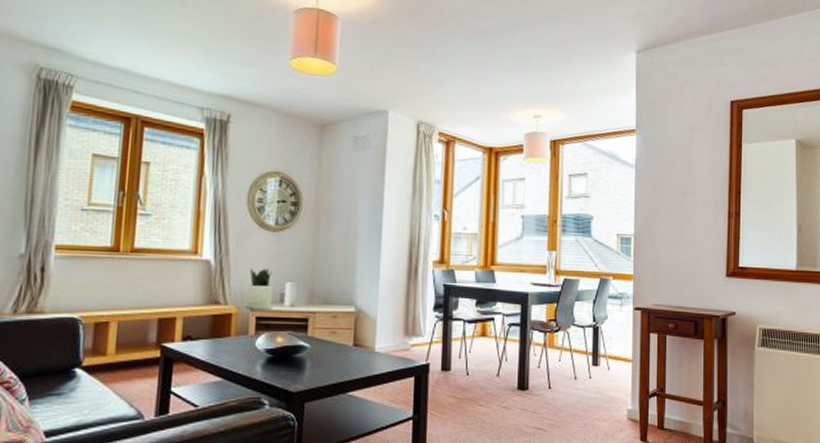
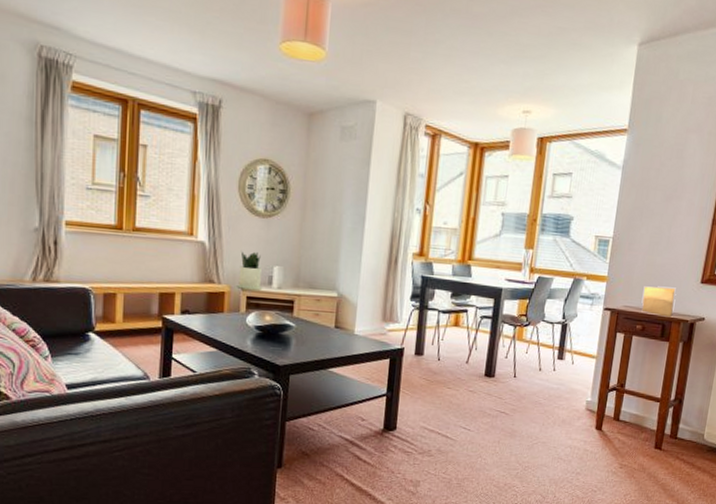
decorative box: none [671,283,703,314] -> present [641,286,676,317]

